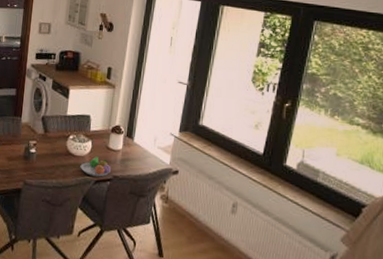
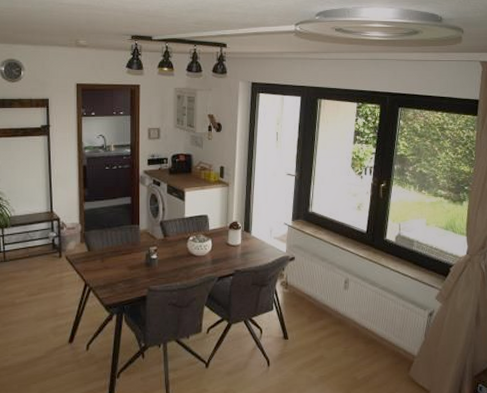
fruit bowl: present [80,156,111,177] -> none [202,254,232,273]

